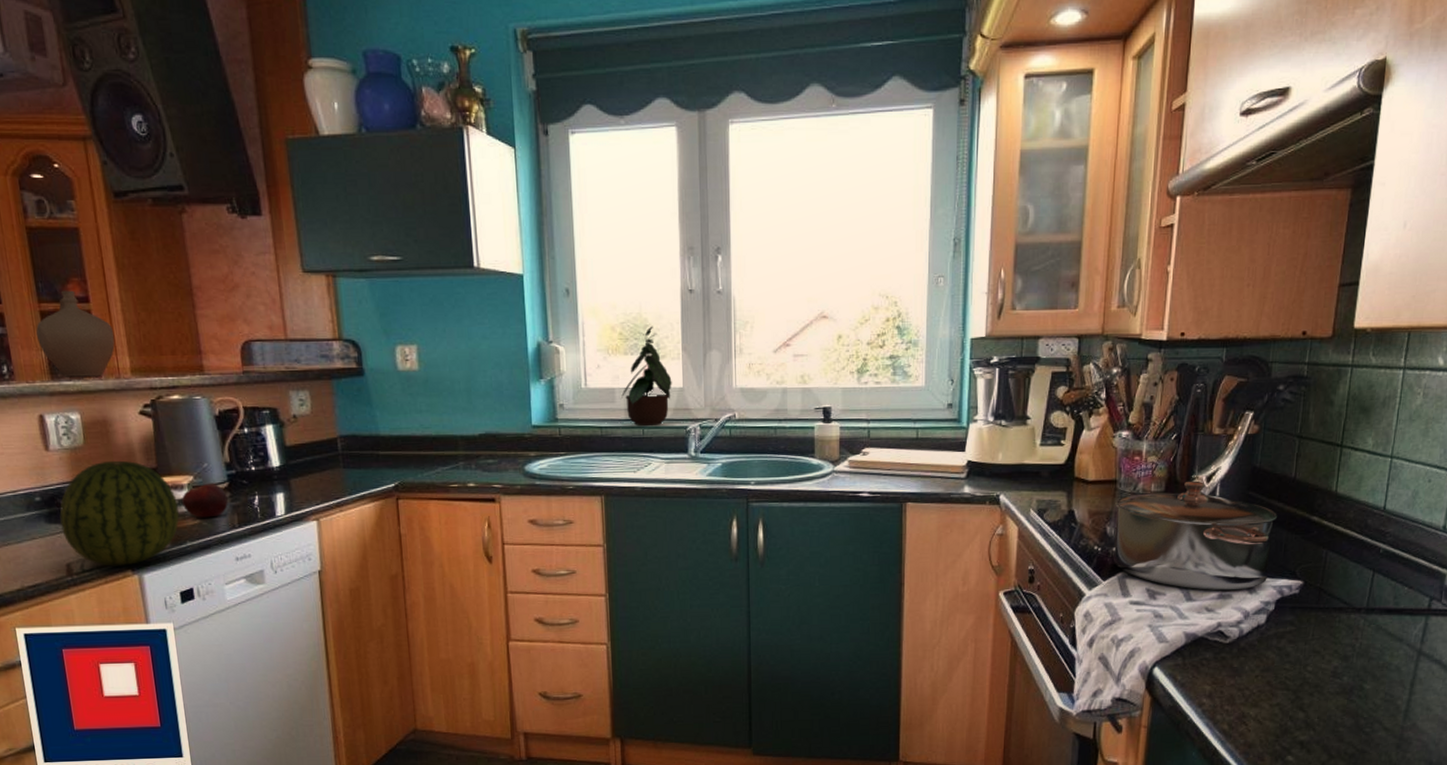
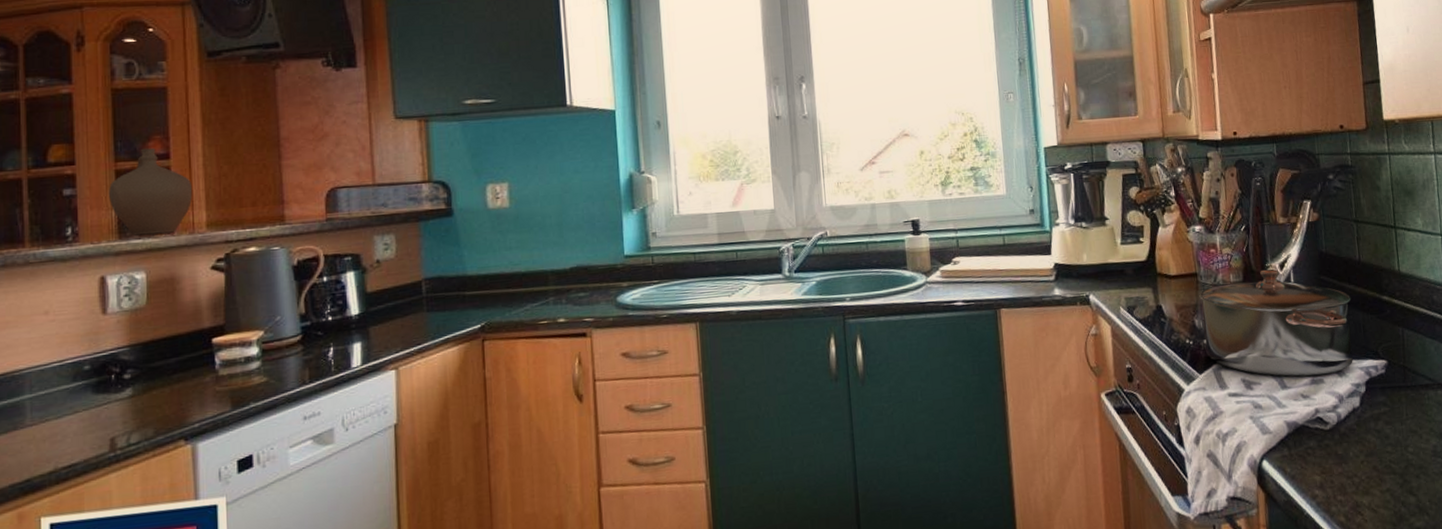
fruit: present [59,460,179,567] -> none [109,319,244,438]
fruit: present [182,484,228,518] -> none [249,337,300,376]
potted plant: present [620,326,672,426] -> none [713,152,764,249]

